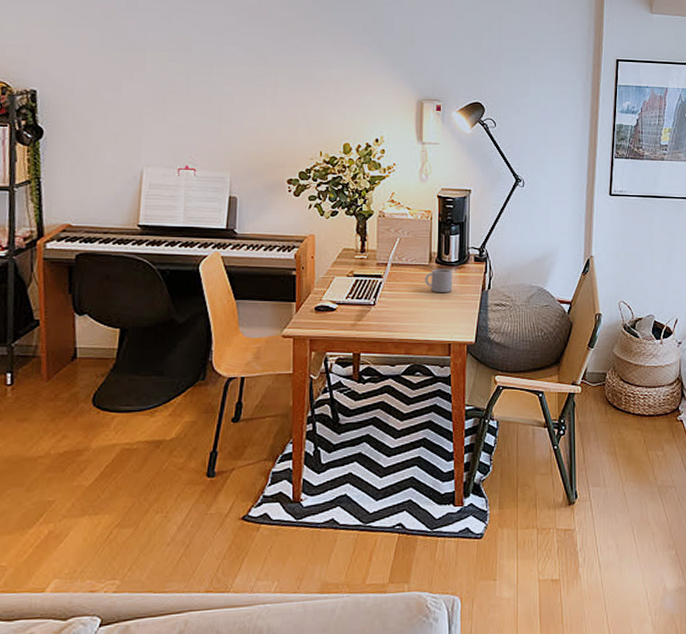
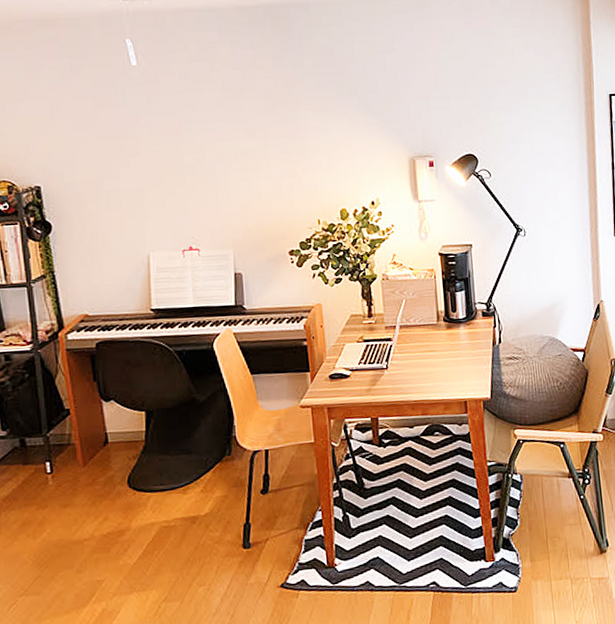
mug: present [425,268,453,292] -> none [434,326,463,351]

